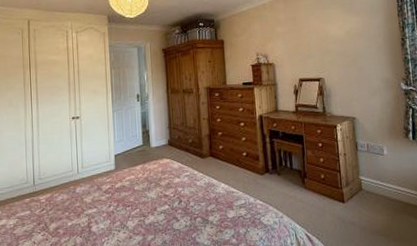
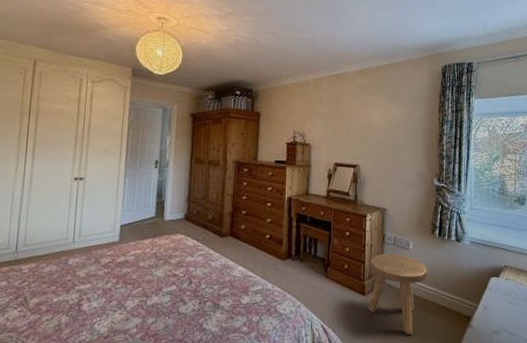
stool: none [345,160,406,238] -> present [368,253,427,334]

